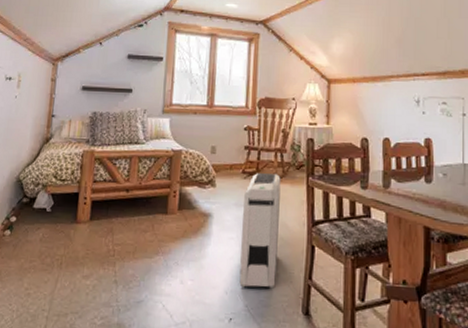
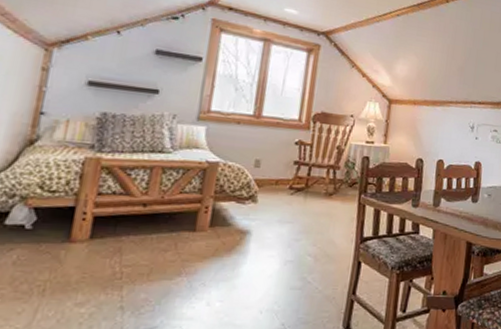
air purifier: present [239,173,281,289] -> none [276,189,332,306]

